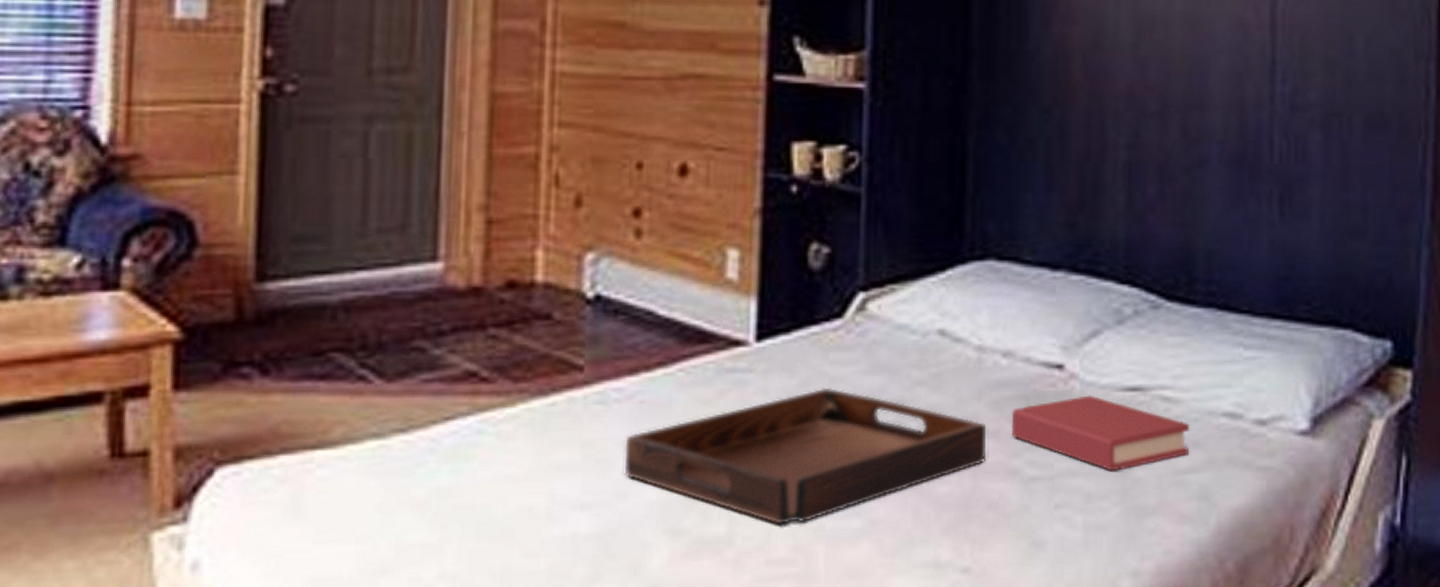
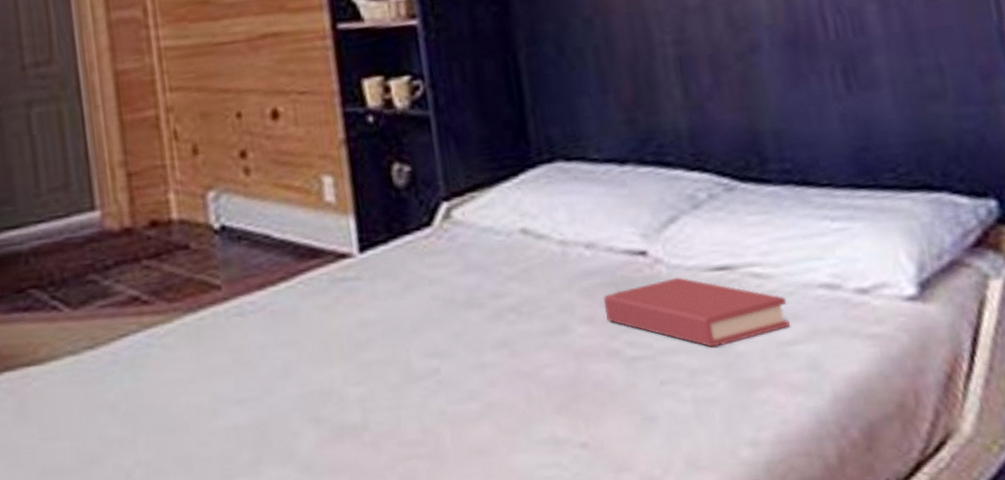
serving tray: present [624,387,987,526] -> none [264,288,586,412]

